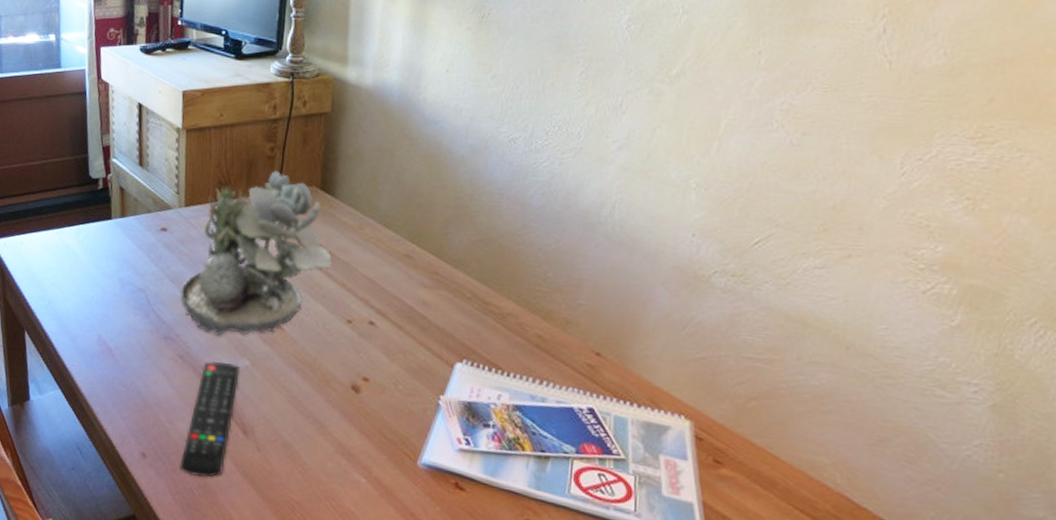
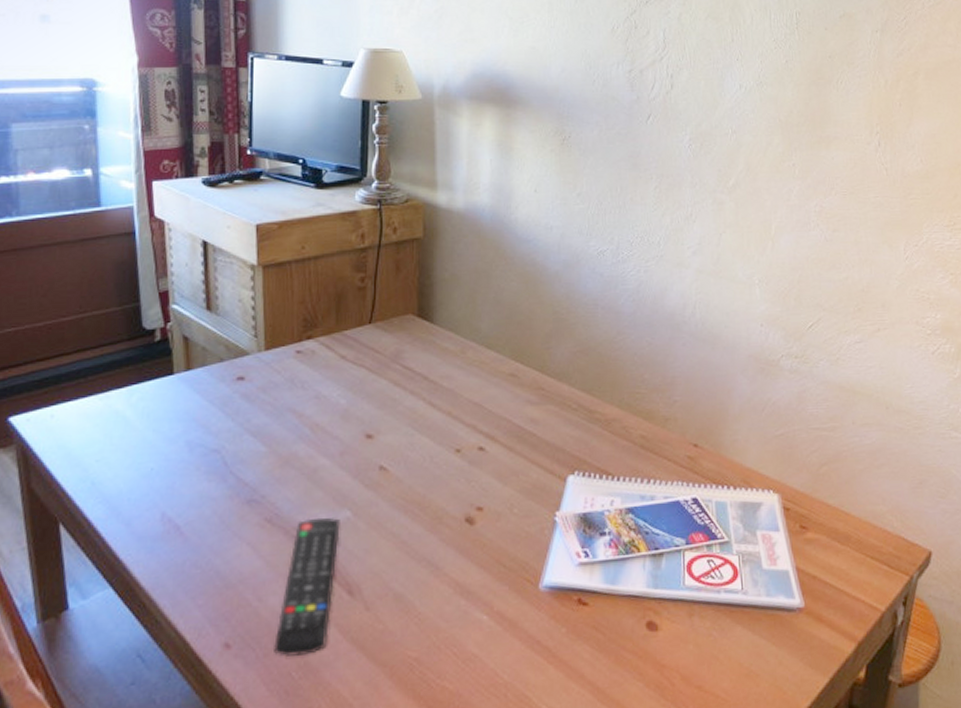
succulent plant: present [180,170,332,336] -> none [264,301,435,489]

